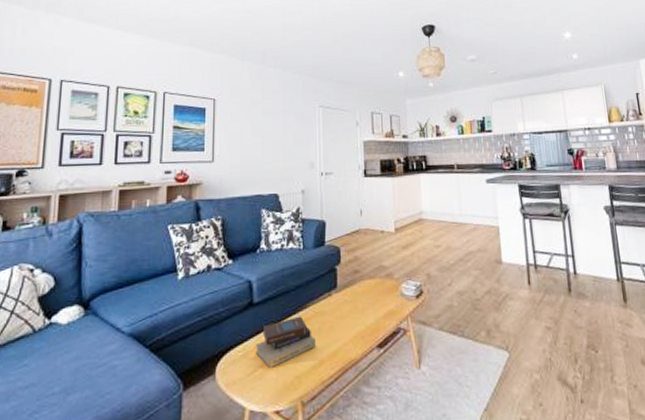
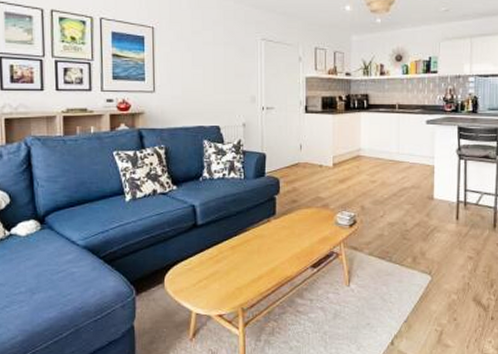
books: present [256,316,316,369] -> none [201,238,255,281]

